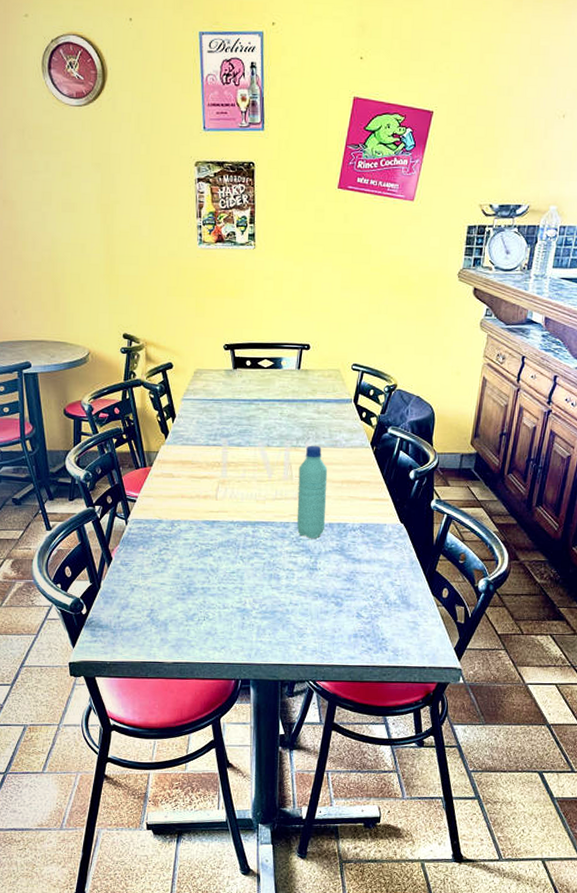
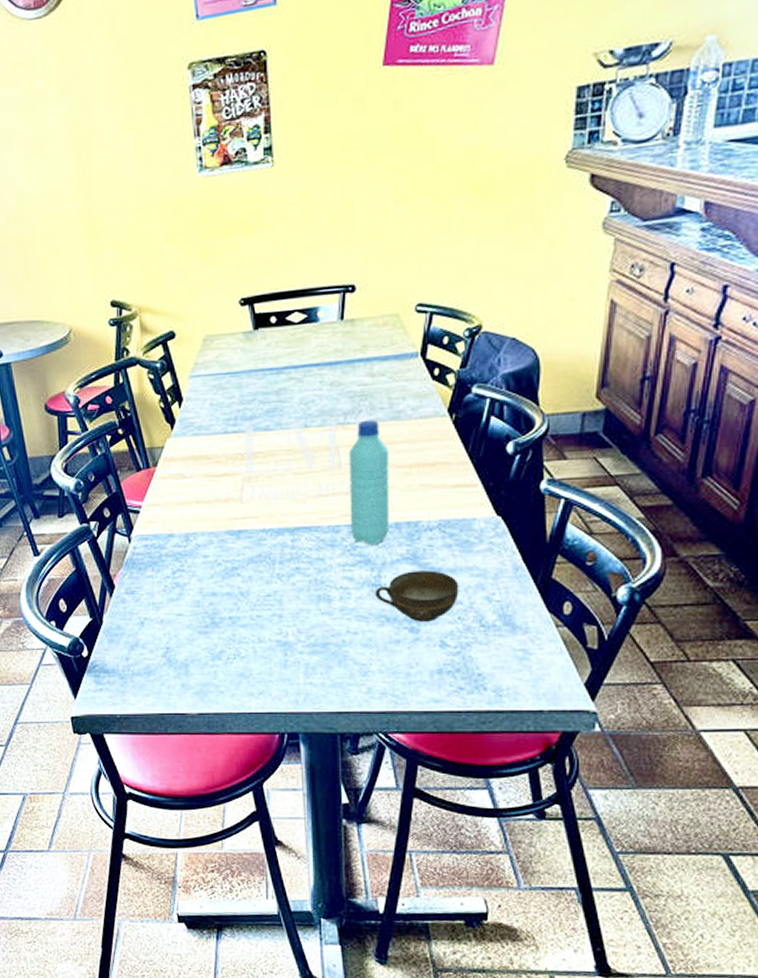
cup: none [312,560,372,598] -> present [375,570,459,622]

